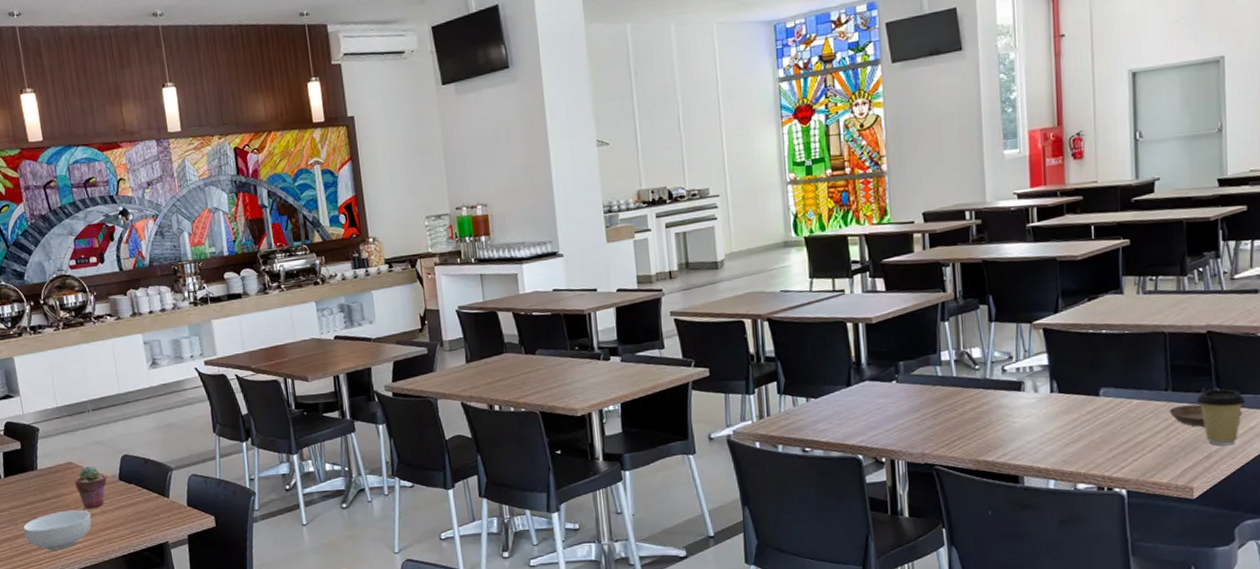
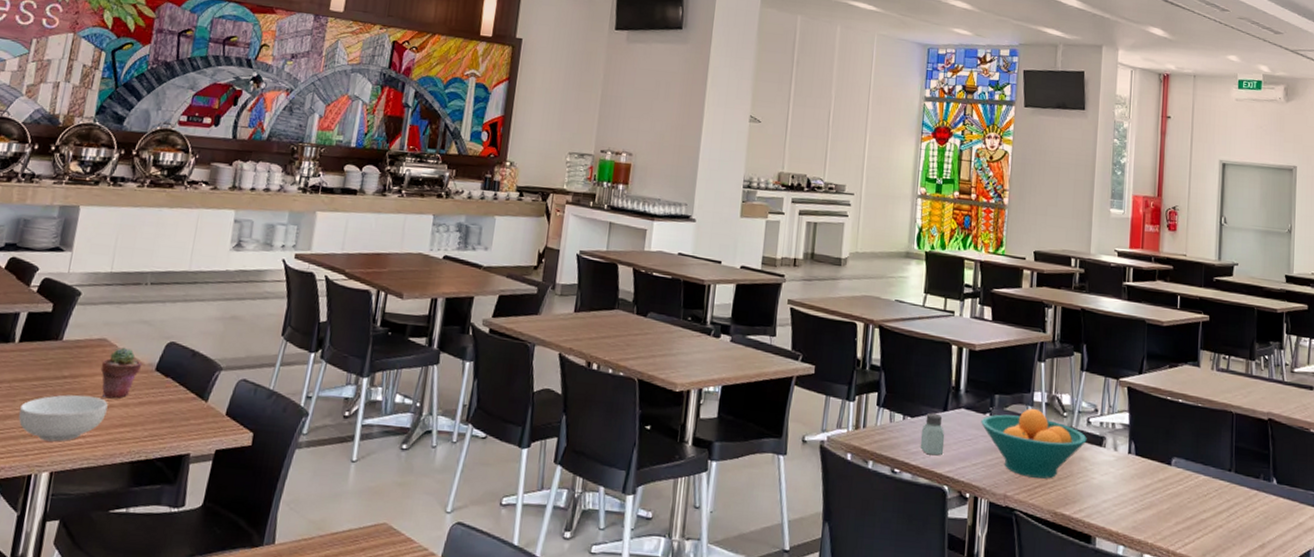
saltshaker: none [827,390,853,430] -> present [920,412,945,456]
fruit bowl: none [888,368,1004,433] -> present [981,409,1087,479]
saucer: present [1168,404,1242,427] -> none [1230,489,1294,514]
coffee cup: present [1197,388,1246,446] -> none [1256,477,1298,539]

